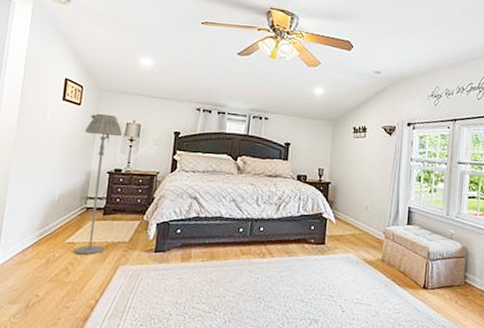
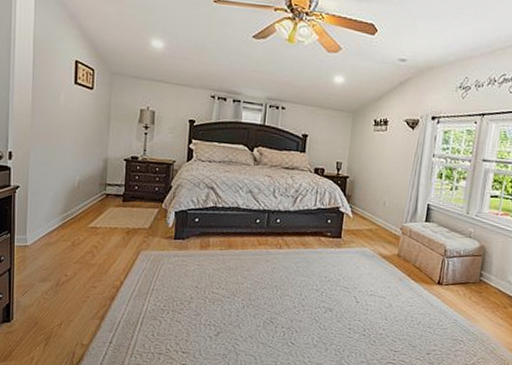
floor lamp: present [74,113,123,255] -> none [98,98,137,240]

